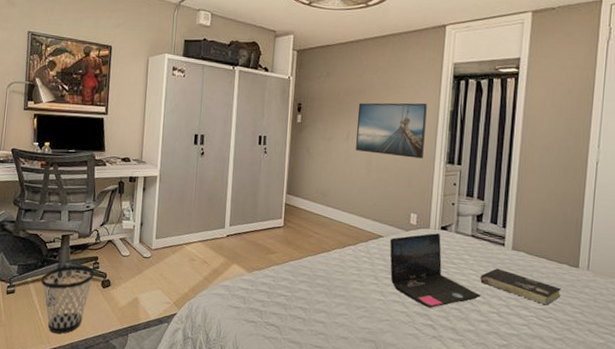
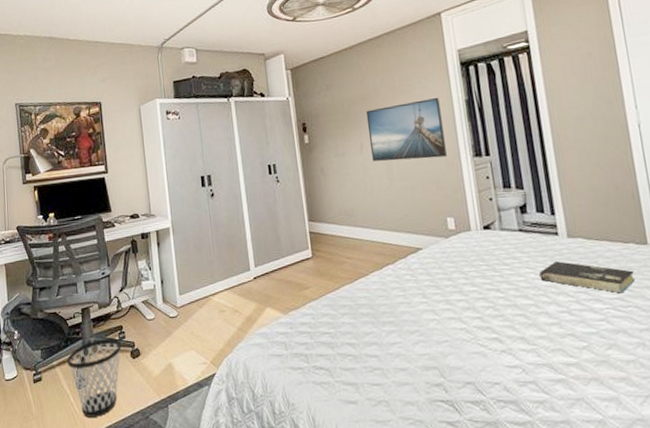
laptop: present [389,233,482,308] -> none [430,234,546,319]

